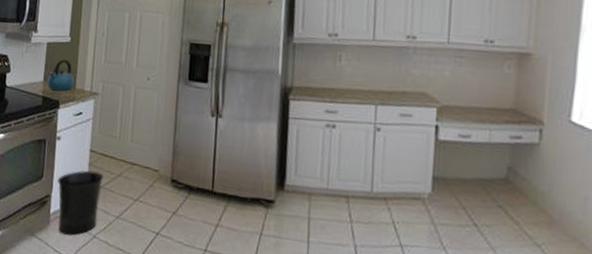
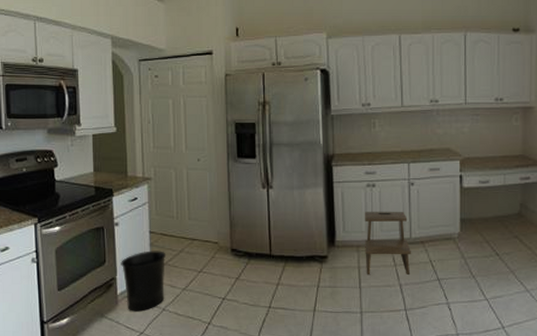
kettle: present [47,59,74,92] -> none [98,149,125,180]
step stool: none [316,155,371,235] -> present [364,212,411,275]

